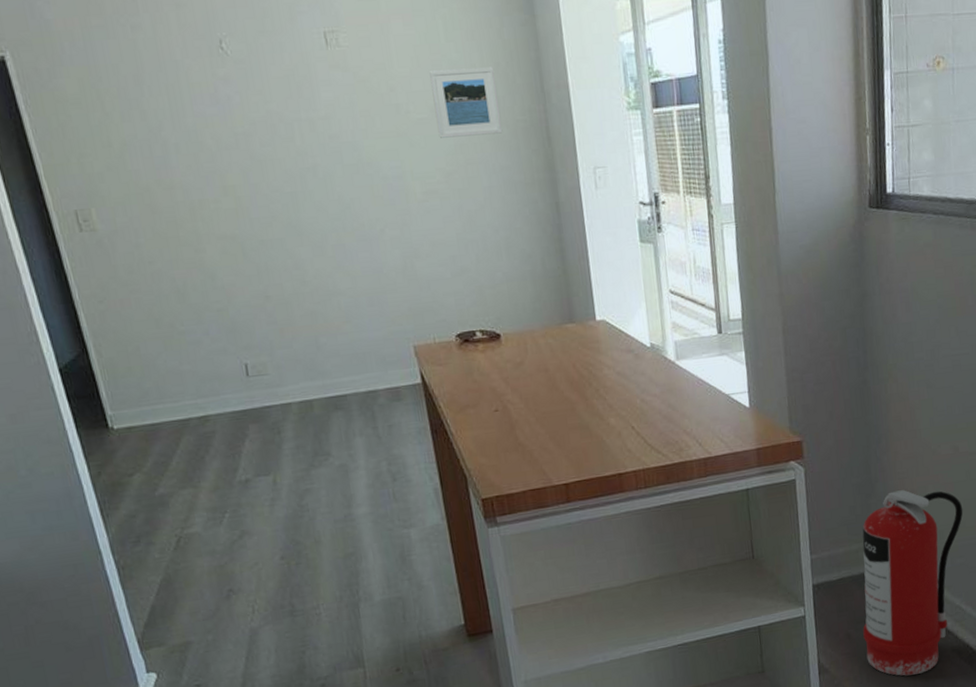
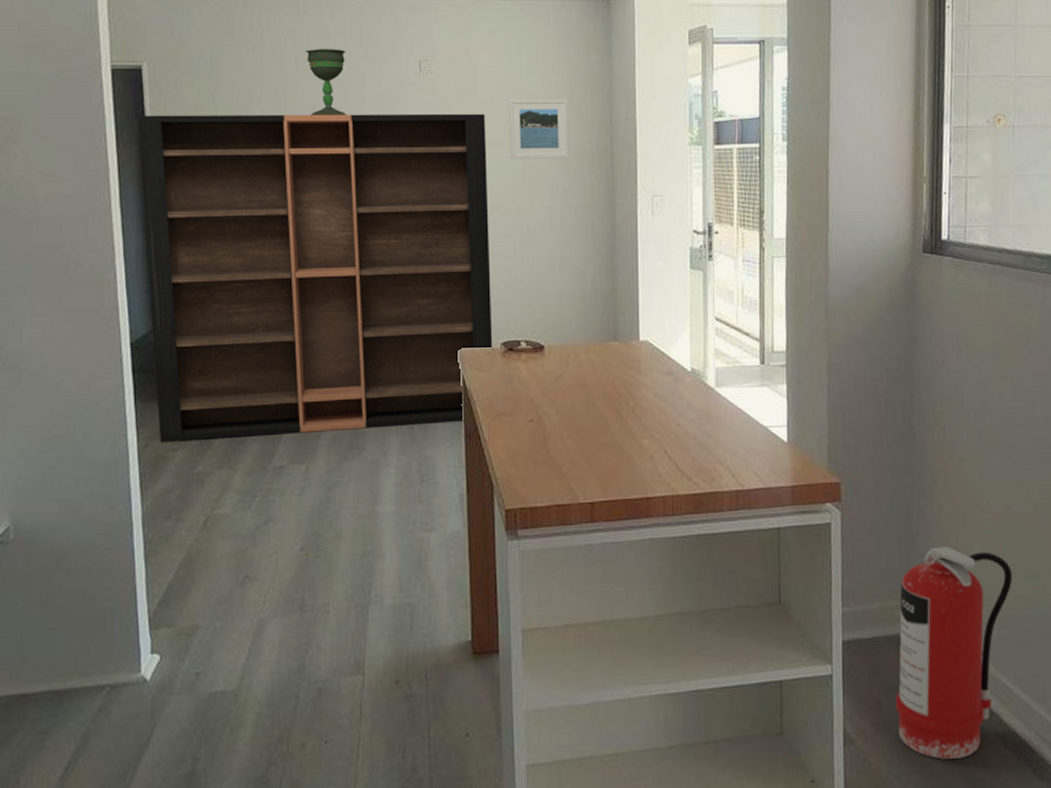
bookshelf: none [13,88,448,468] -> present [138,113,493,442]
chalice: none [193,23,253,103] -> present [306,49,347,116]

